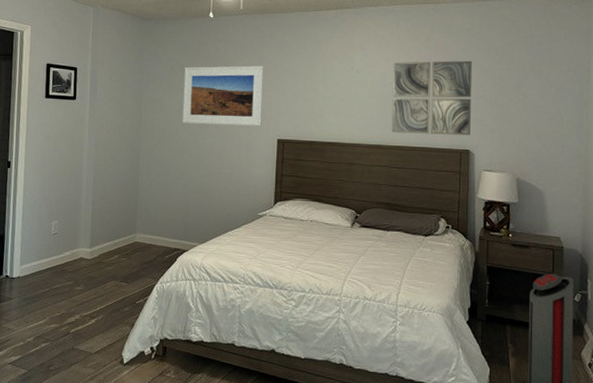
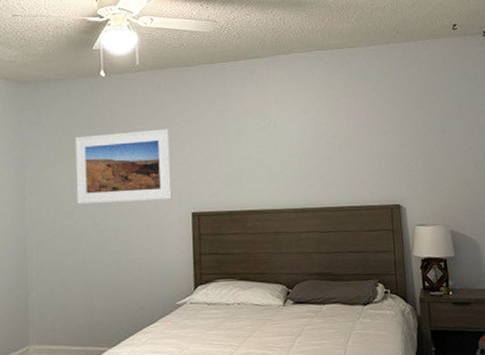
wall art: present [391,60,472,136] -> none [312,107,400,193]

